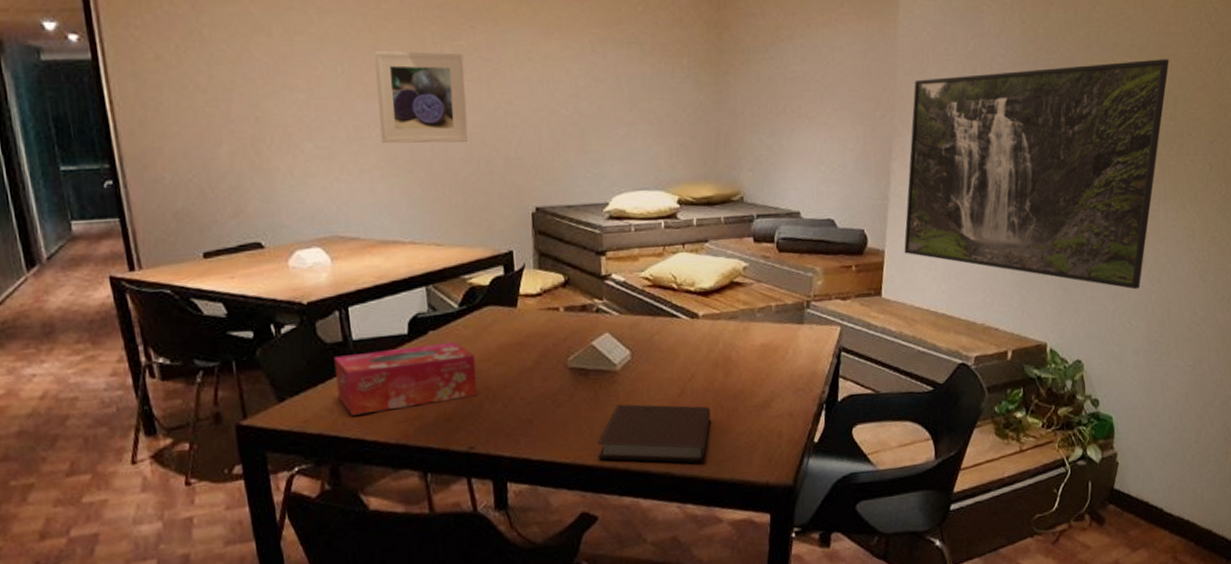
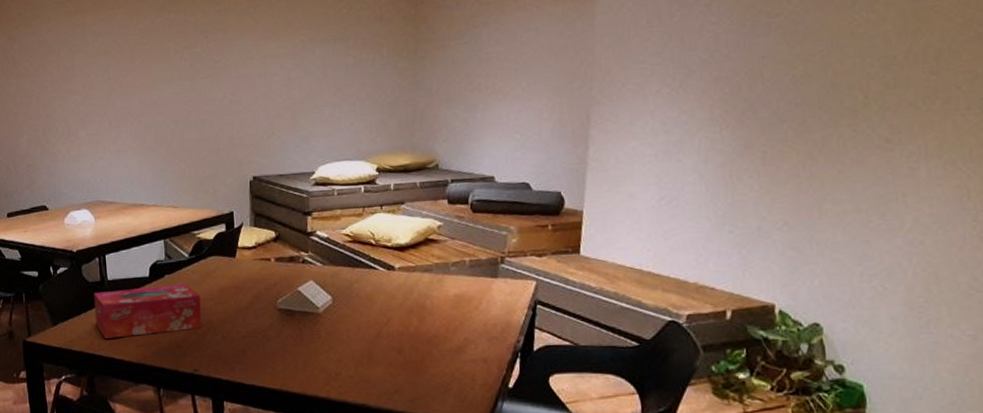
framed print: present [374,51,469,144] -> none [131,58,201,130]
notebook: present [598,404,711,463] -> none [301,342,406,398]
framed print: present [904,59,1169,290] -> none [604,11,927,252]

